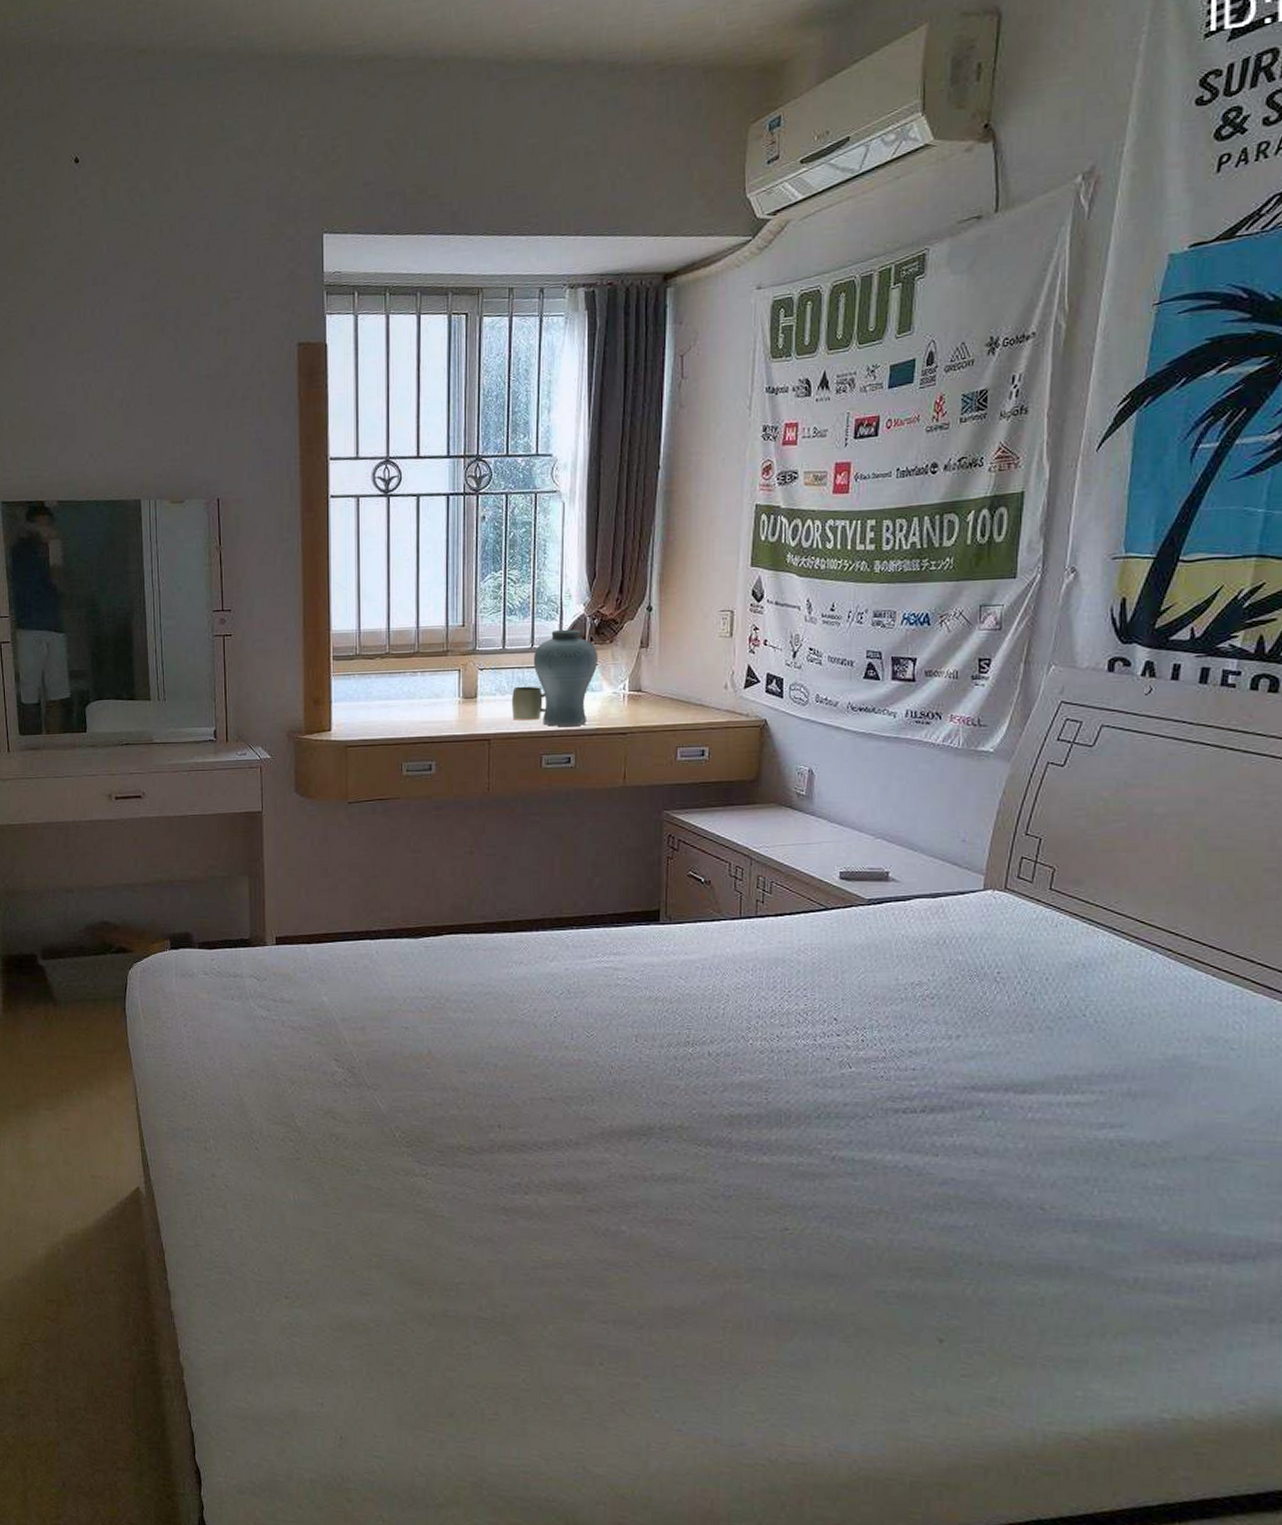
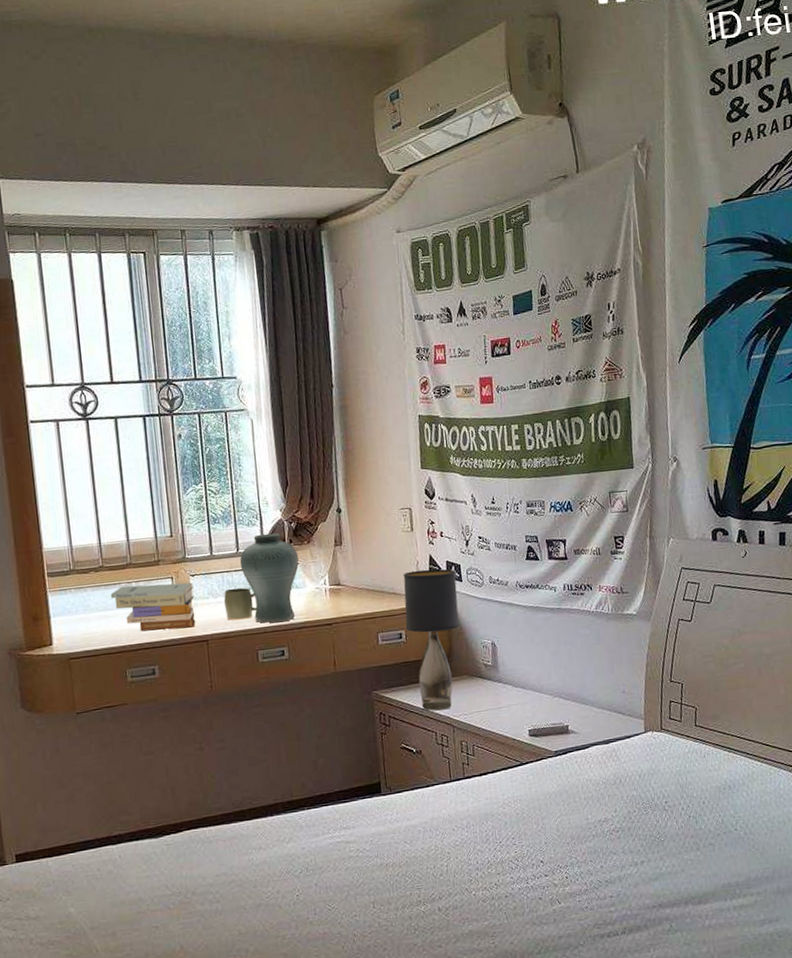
books: none [394,675,481,725] -> present [110,582,196,631]
table lamp: none [710,681,777,839] -> present [403,568,460,711]

